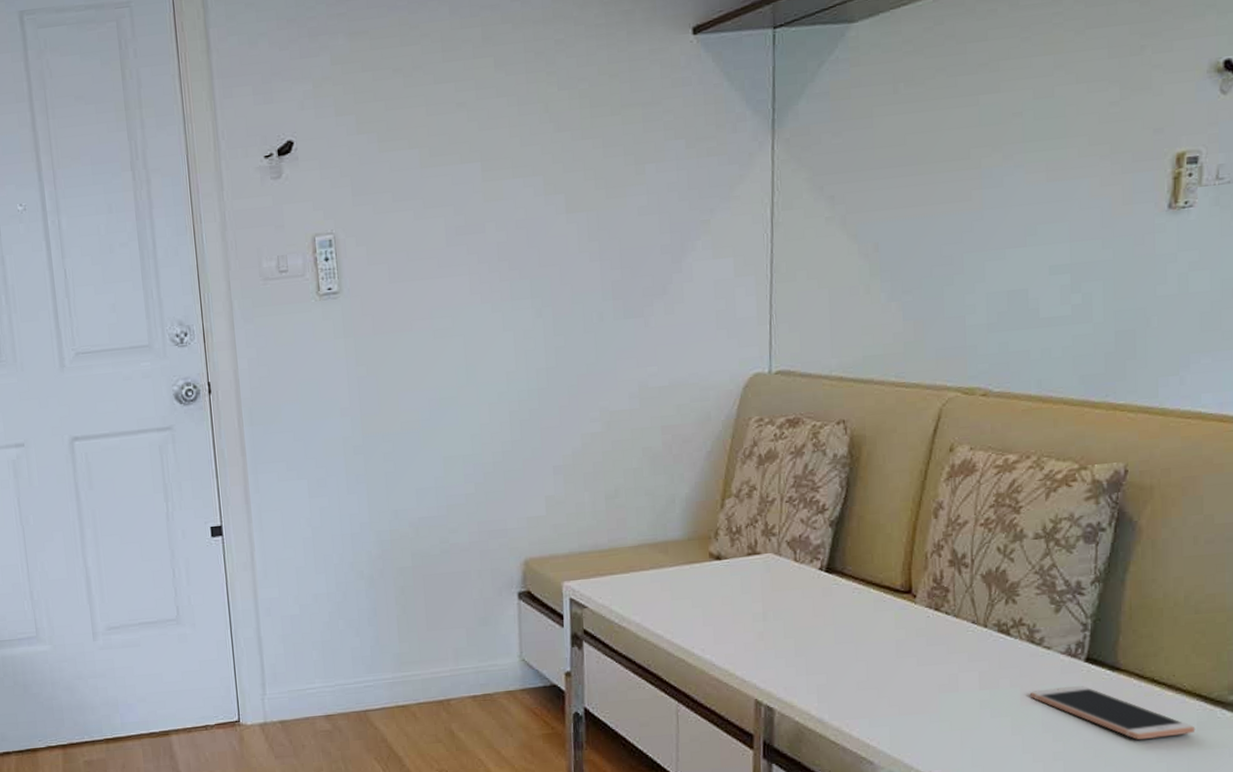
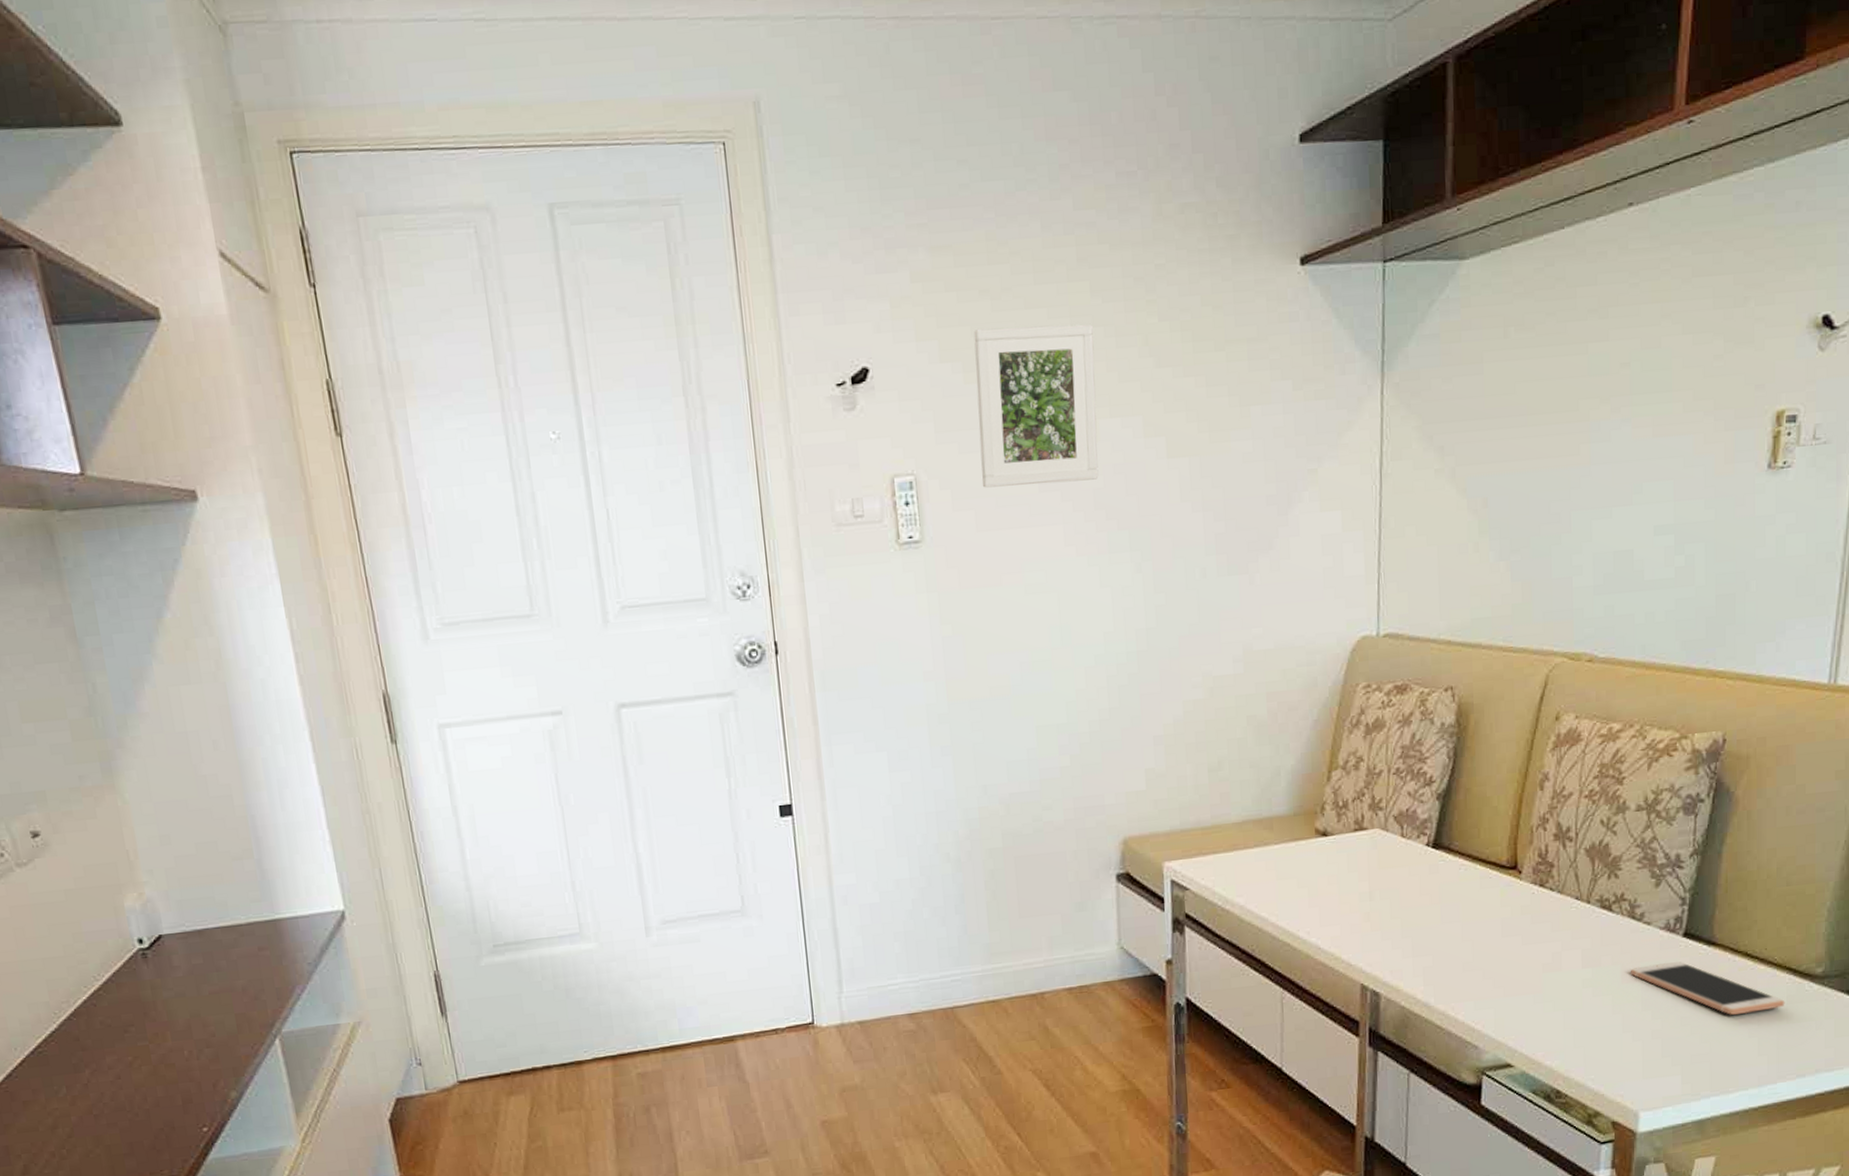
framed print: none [387,95,502,244] -> present [973,323,1099,488]

